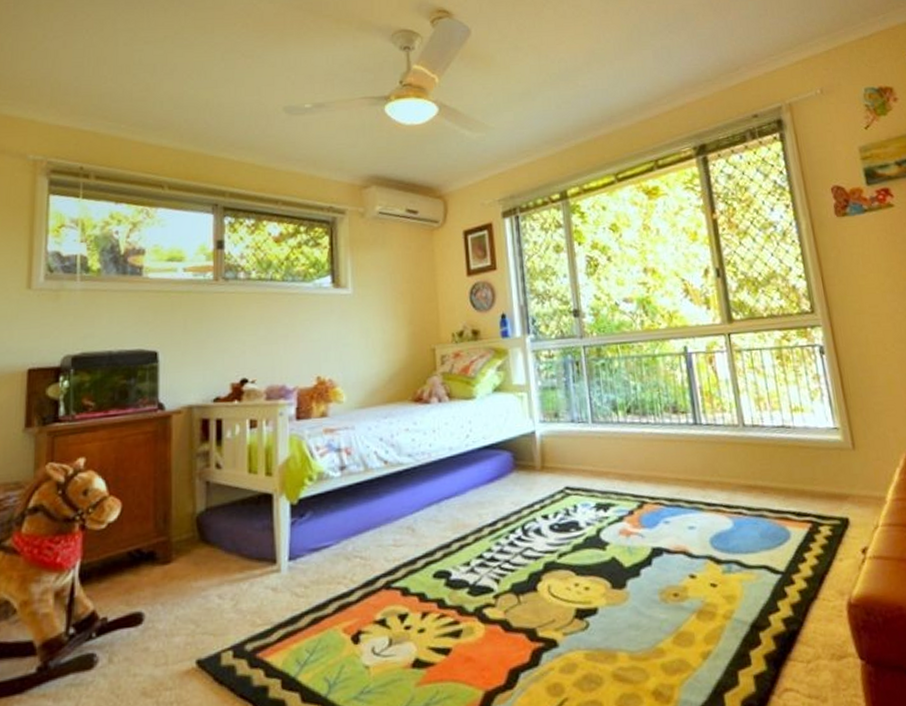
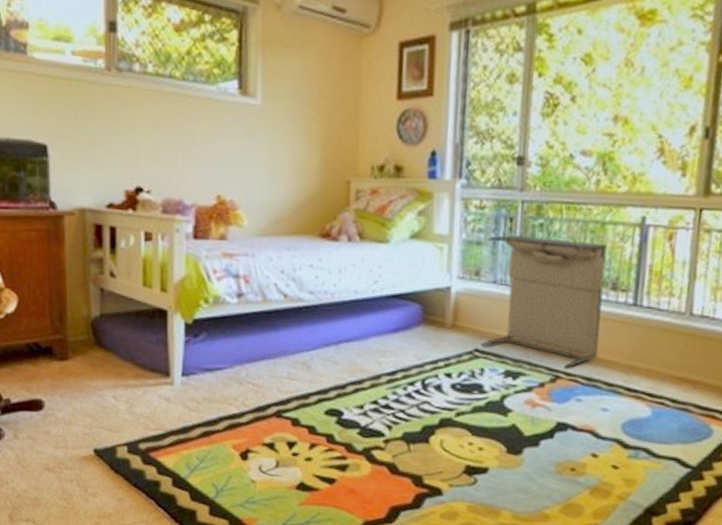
laundry hamper: none [561,373,674,494] -> present [481,234,607,369]

